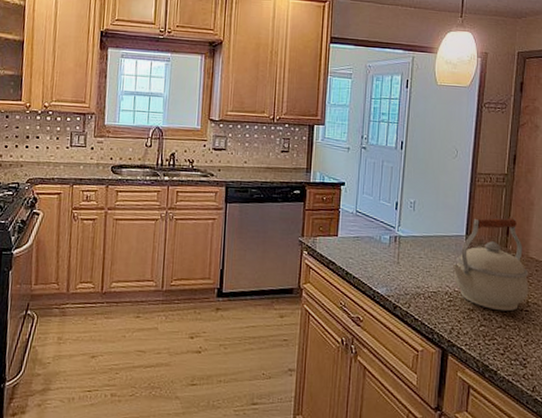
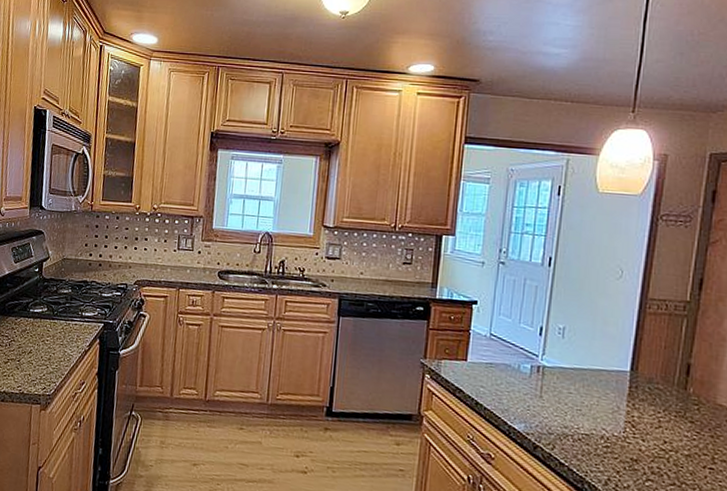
kettle: present [452,218,529,312] -> none [610,351,716,467]

